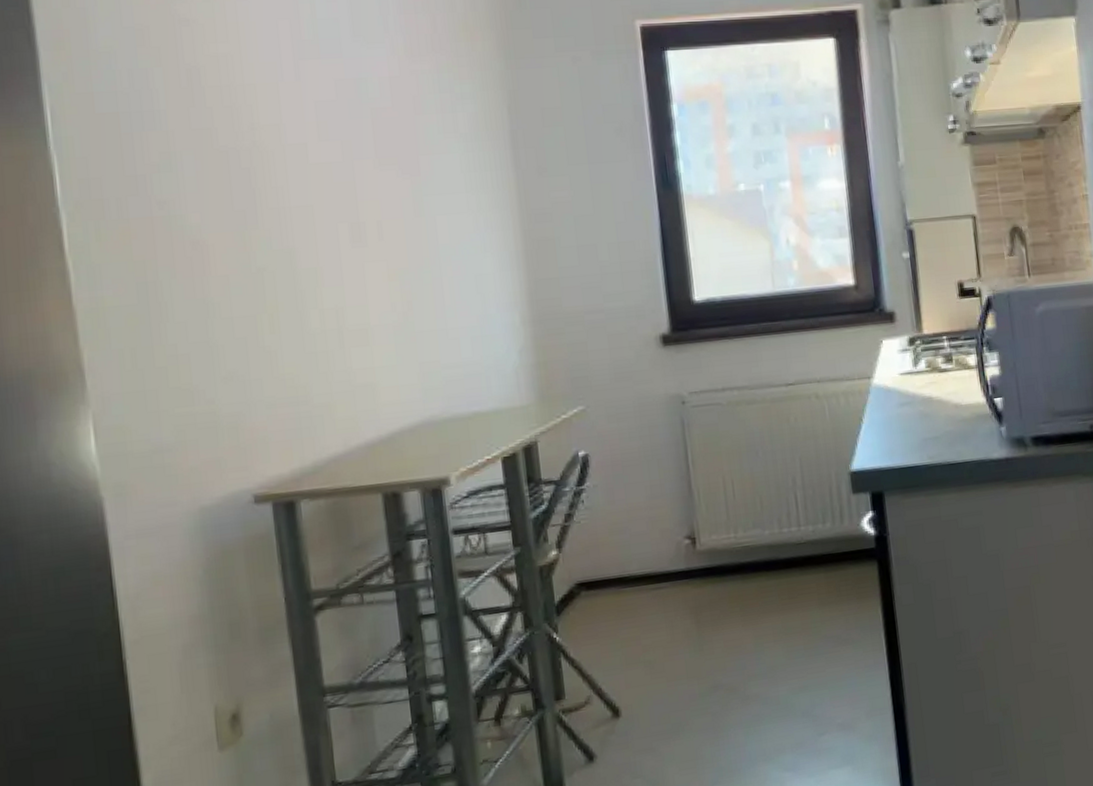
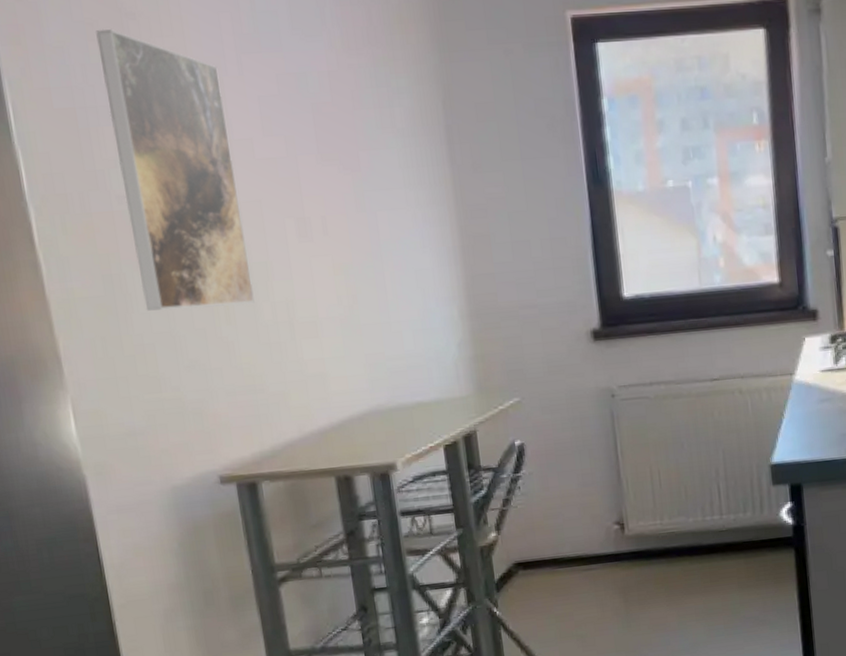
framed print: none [146,34,302,320] -> present [96,28,255,311]

